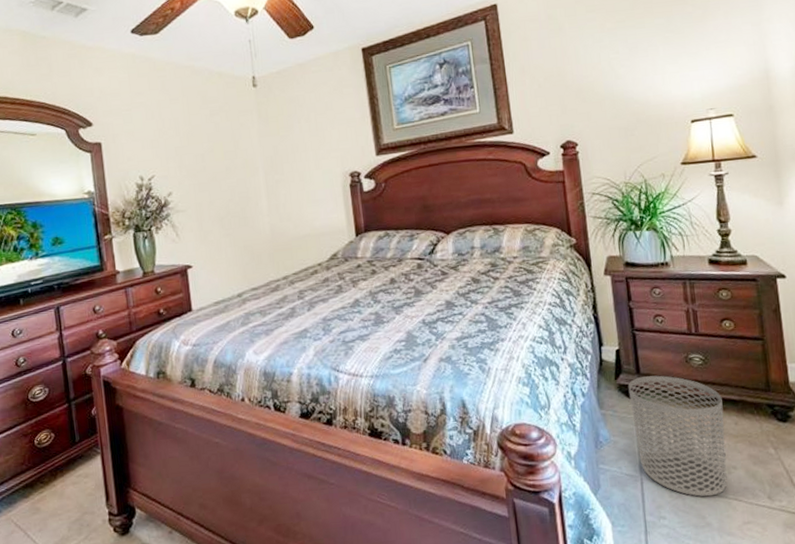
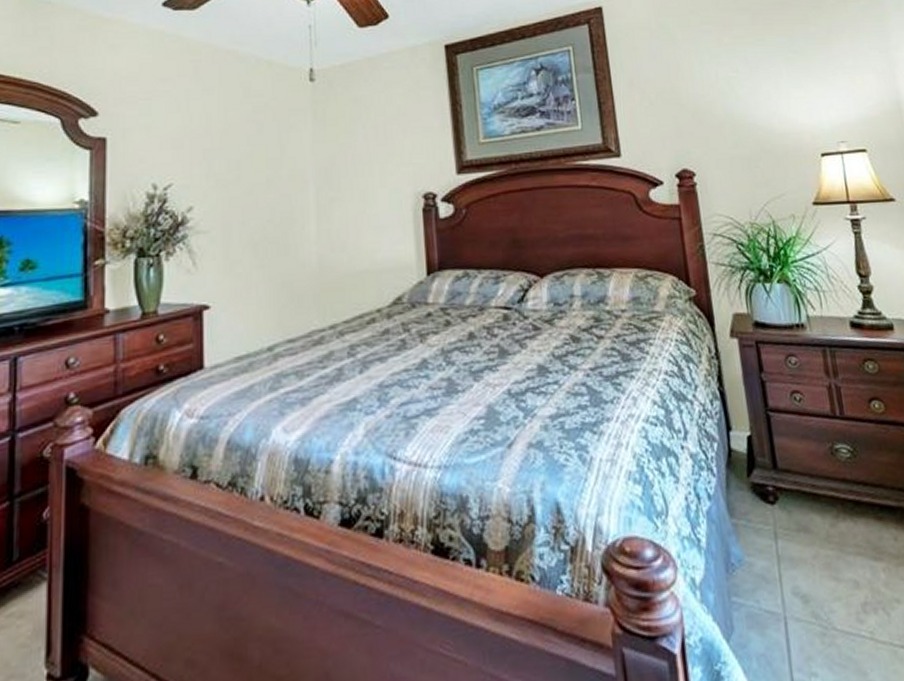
waste bin: present [628,375,728,497] -> none [763,471,891,644]

